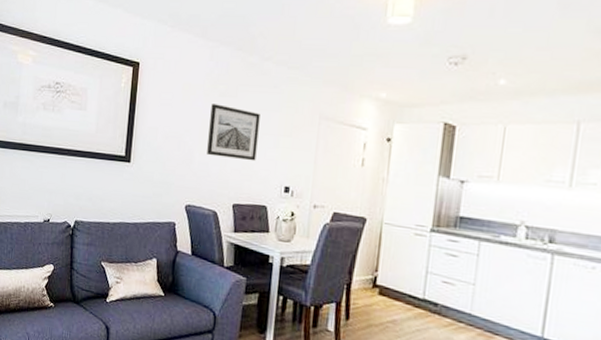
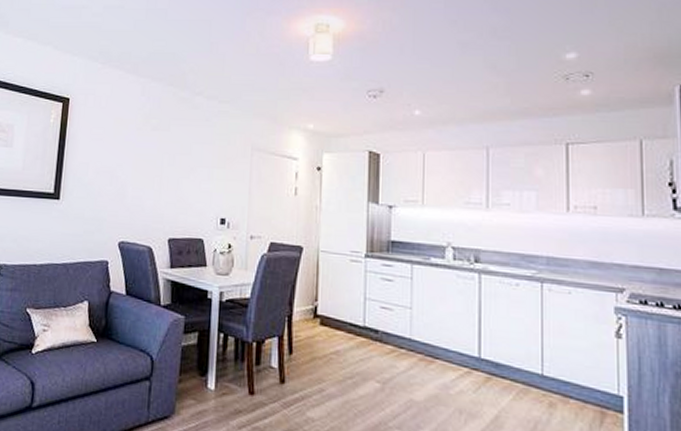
wall art: present [207,104,260,162] -> none [140,138,193,194]

